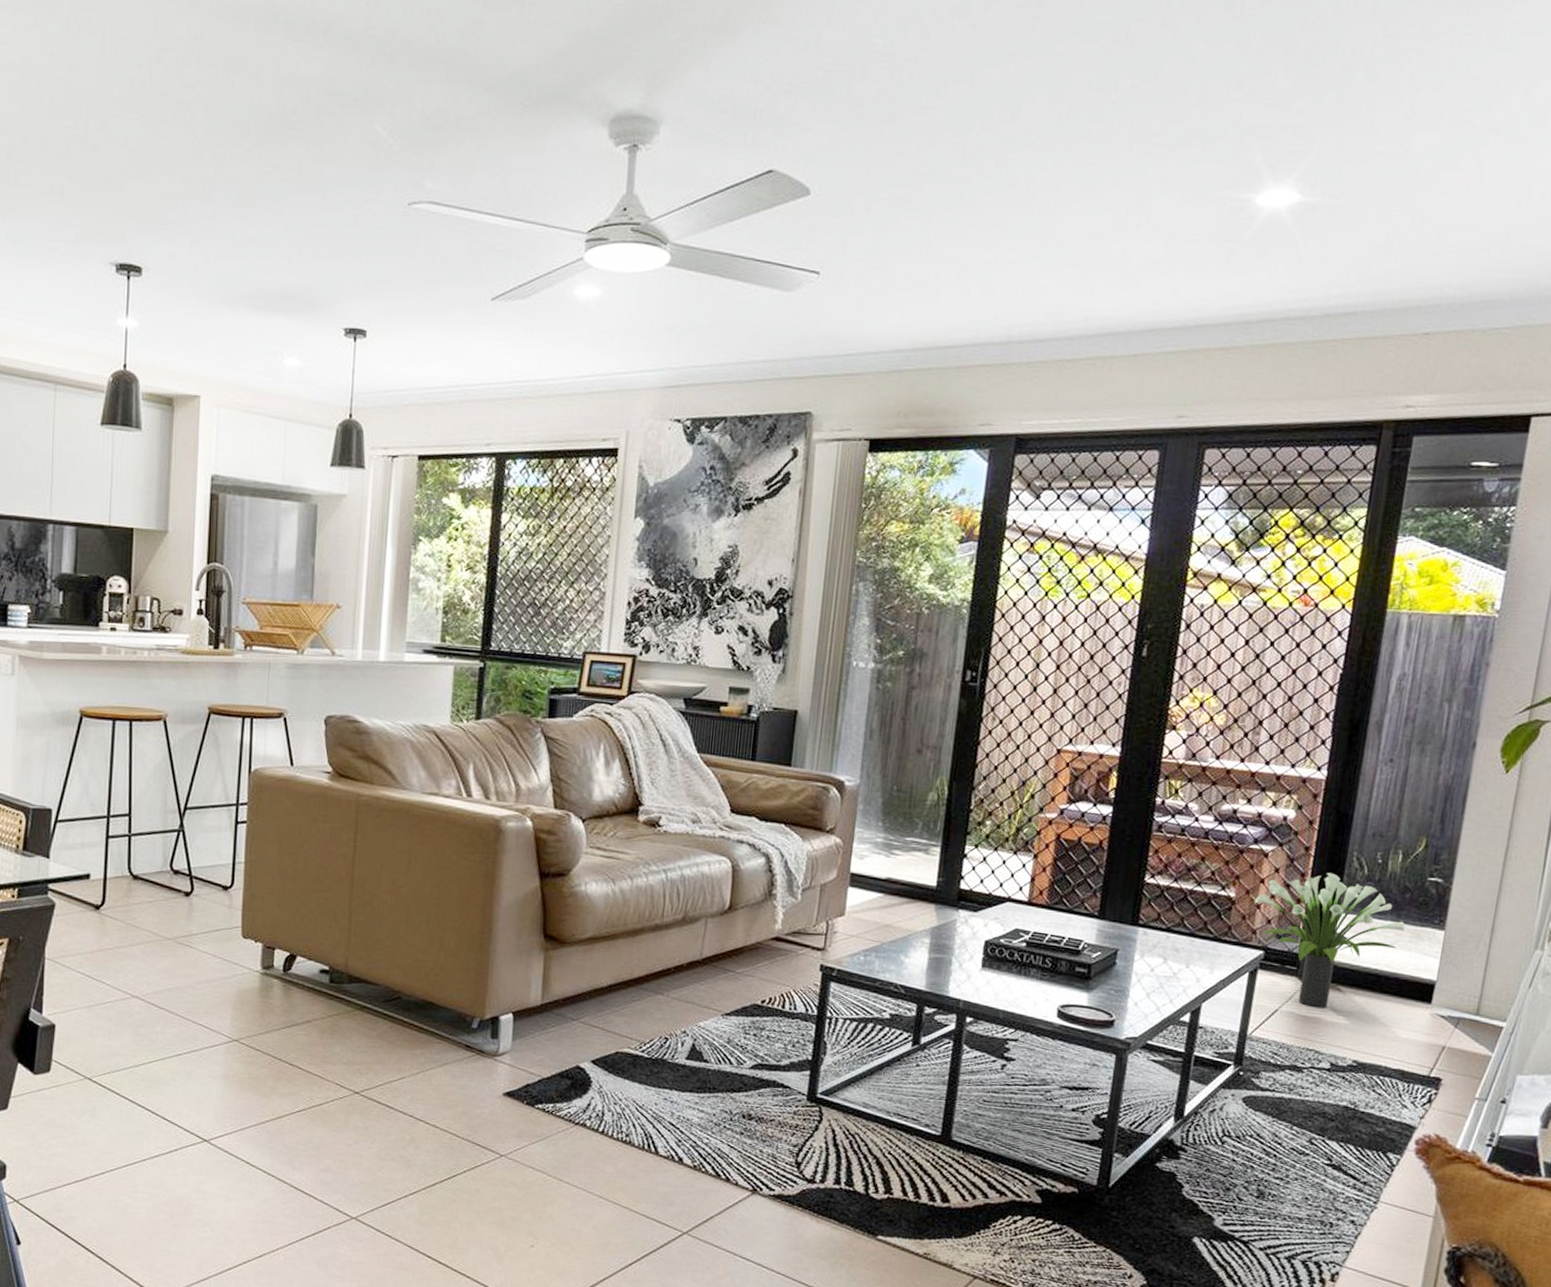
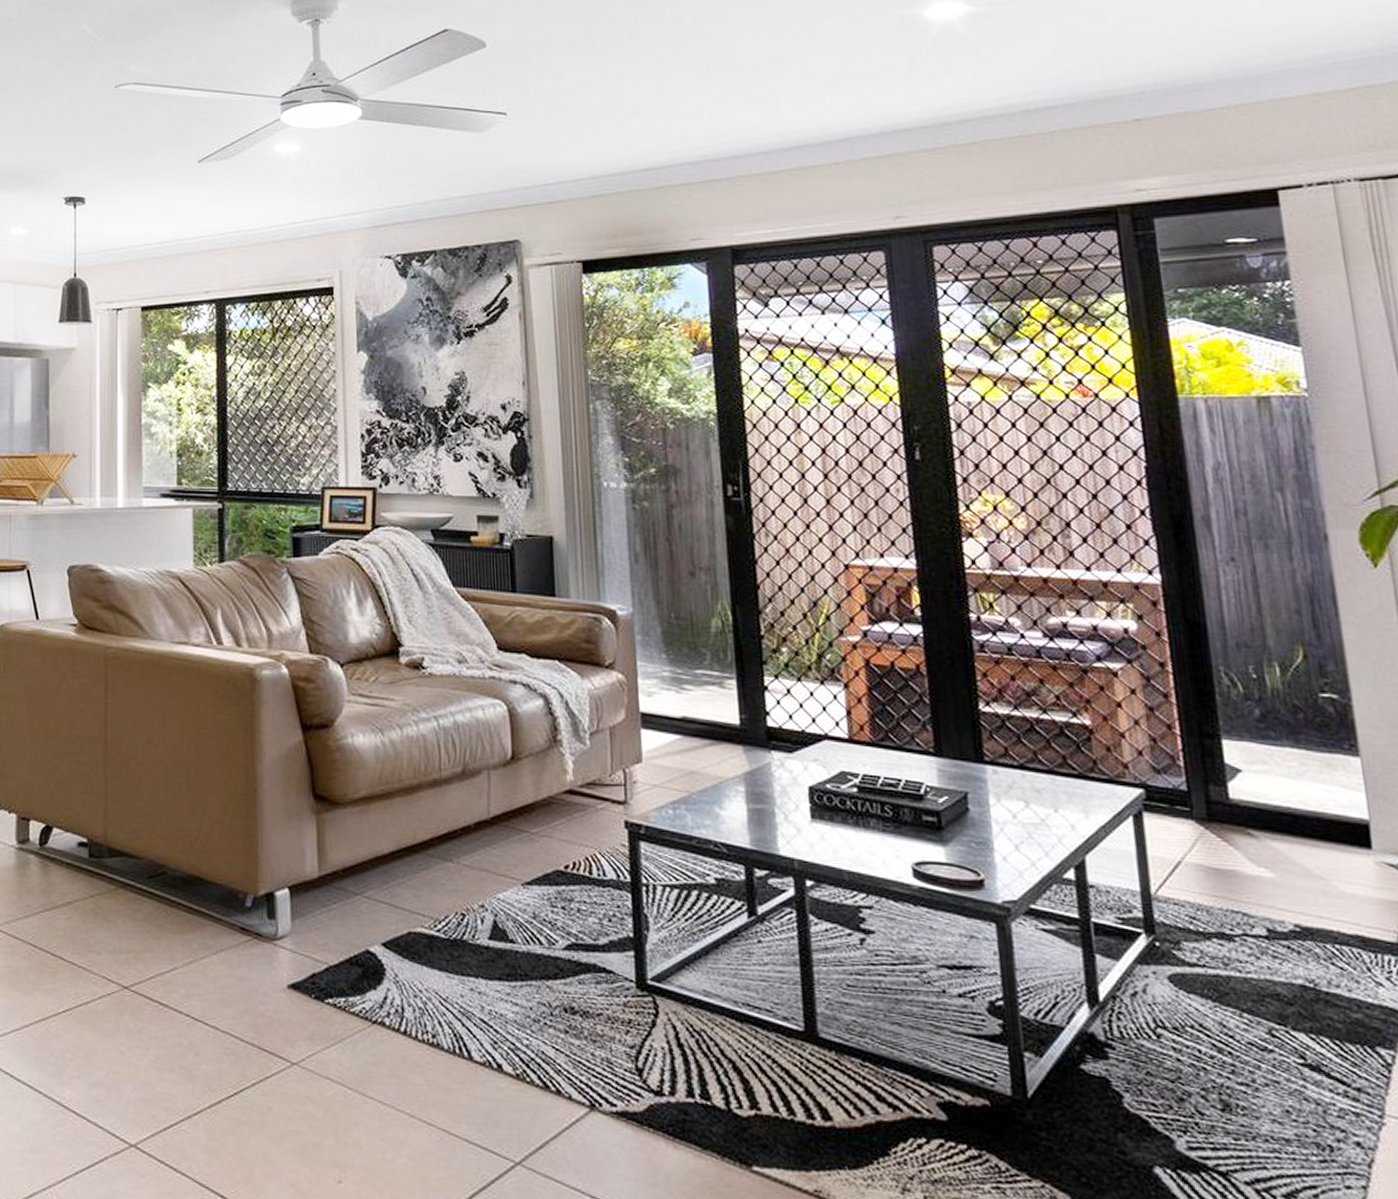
potted plant: present [1254,873,1405,1008] -> none [1115,692,1309,859]

